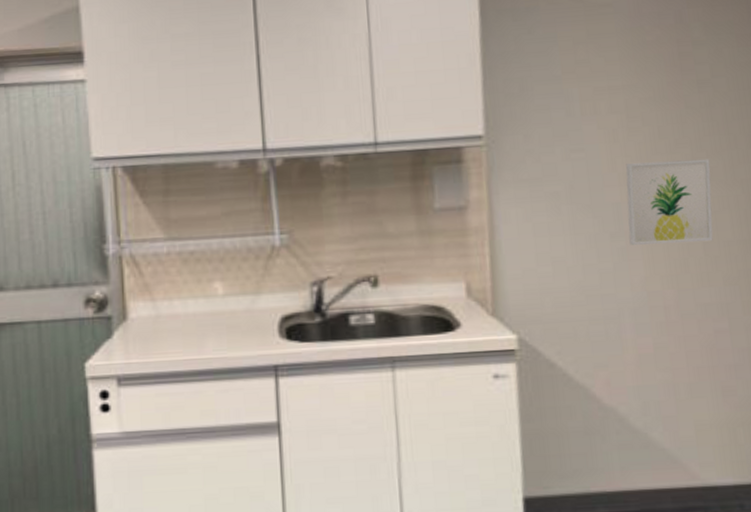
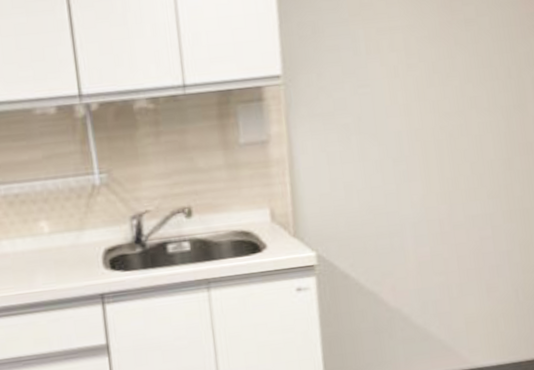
wall art: present [626,158,713,245] -> none [405,89,479,168]

